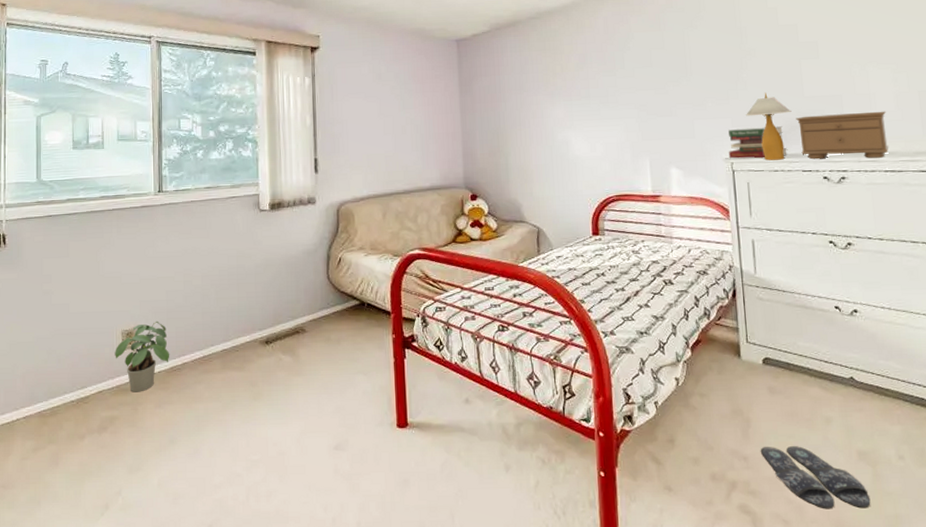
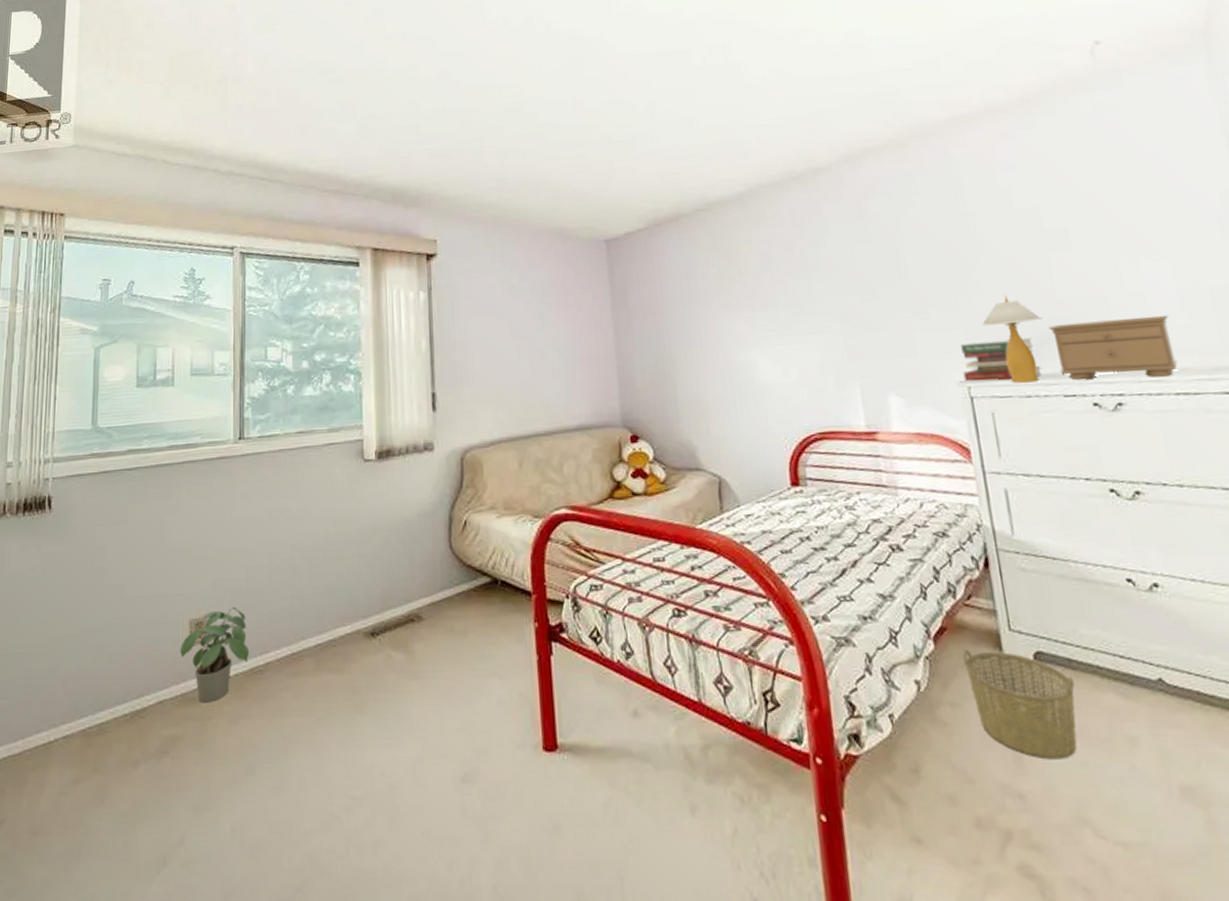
basket: none [711,355,790,433] -> present [962,648,1077,760]
slippers: present [760,446,871,509] -> none [1041,778,1207,873]

